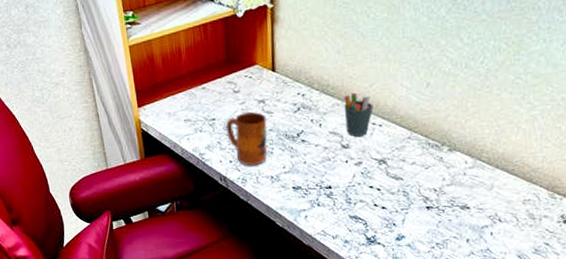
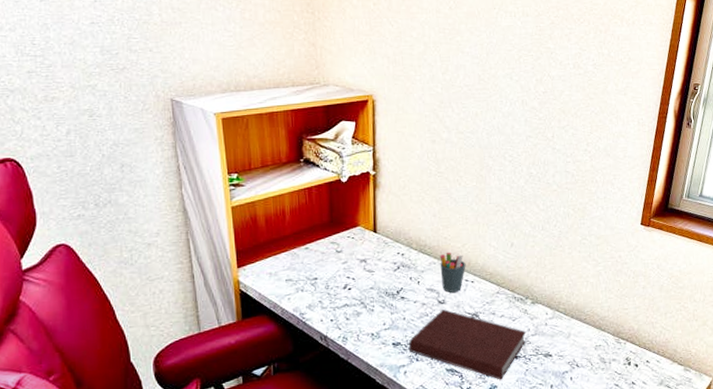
mug: present [225,111,267,166] -> none [327,270,368,324]
notebook: none [309,154,441,230] -> present [408,309,527,380]

